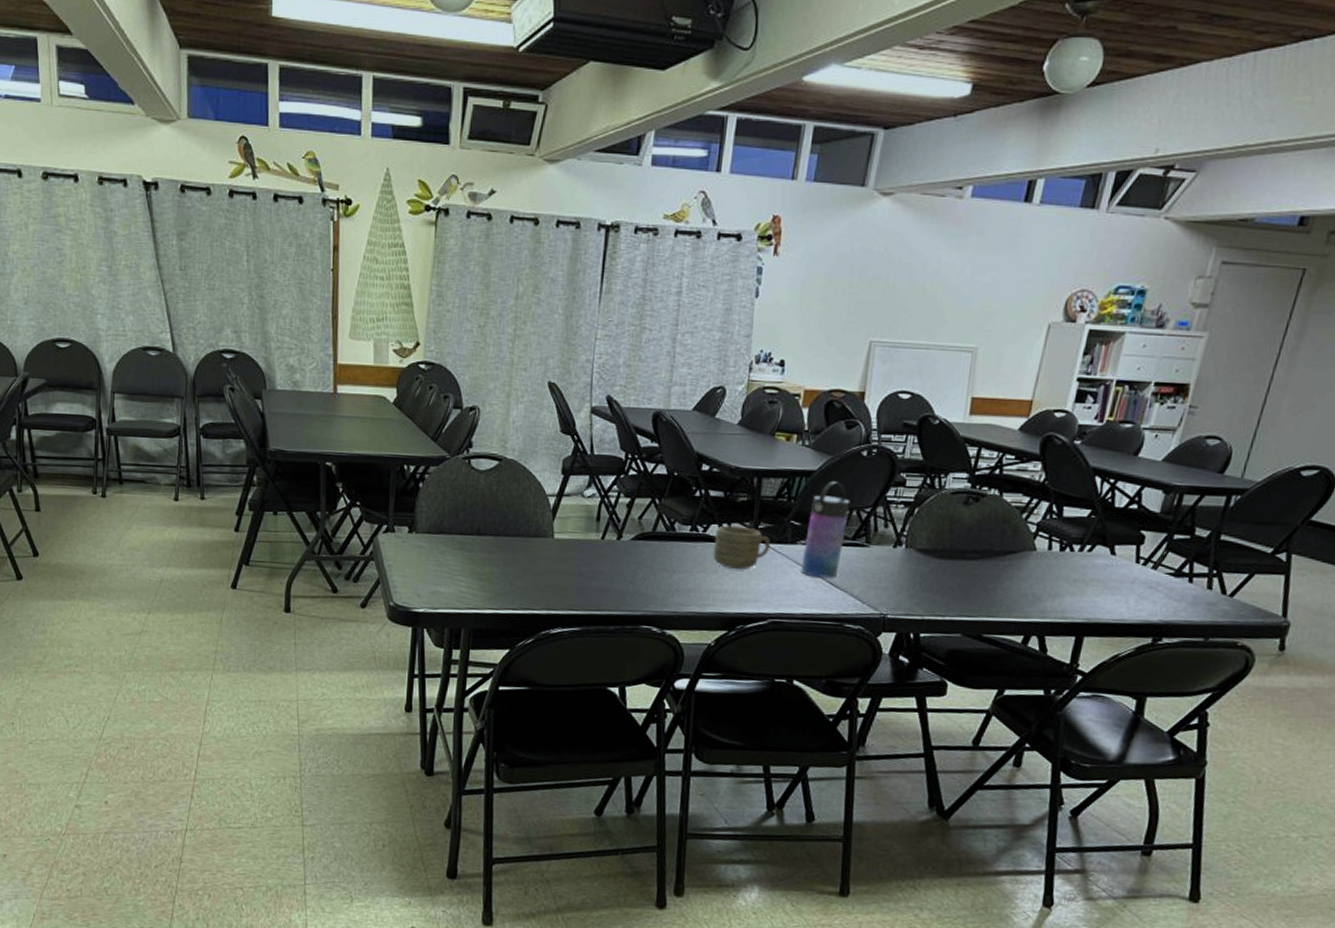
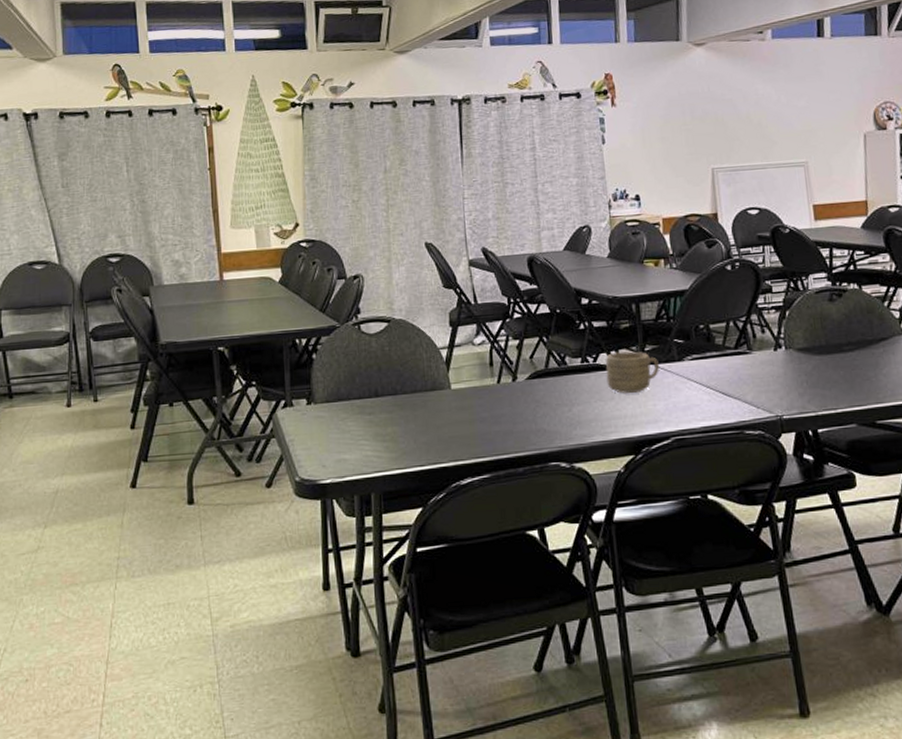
water bottle: present [800,481,850,578] -> none [690,297,728,390]

